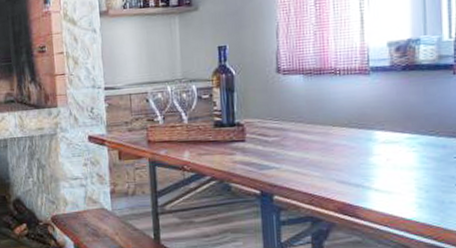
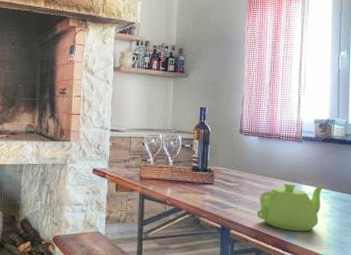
teapot: none [309,128,410,193] -> present [256,183,325,232]

